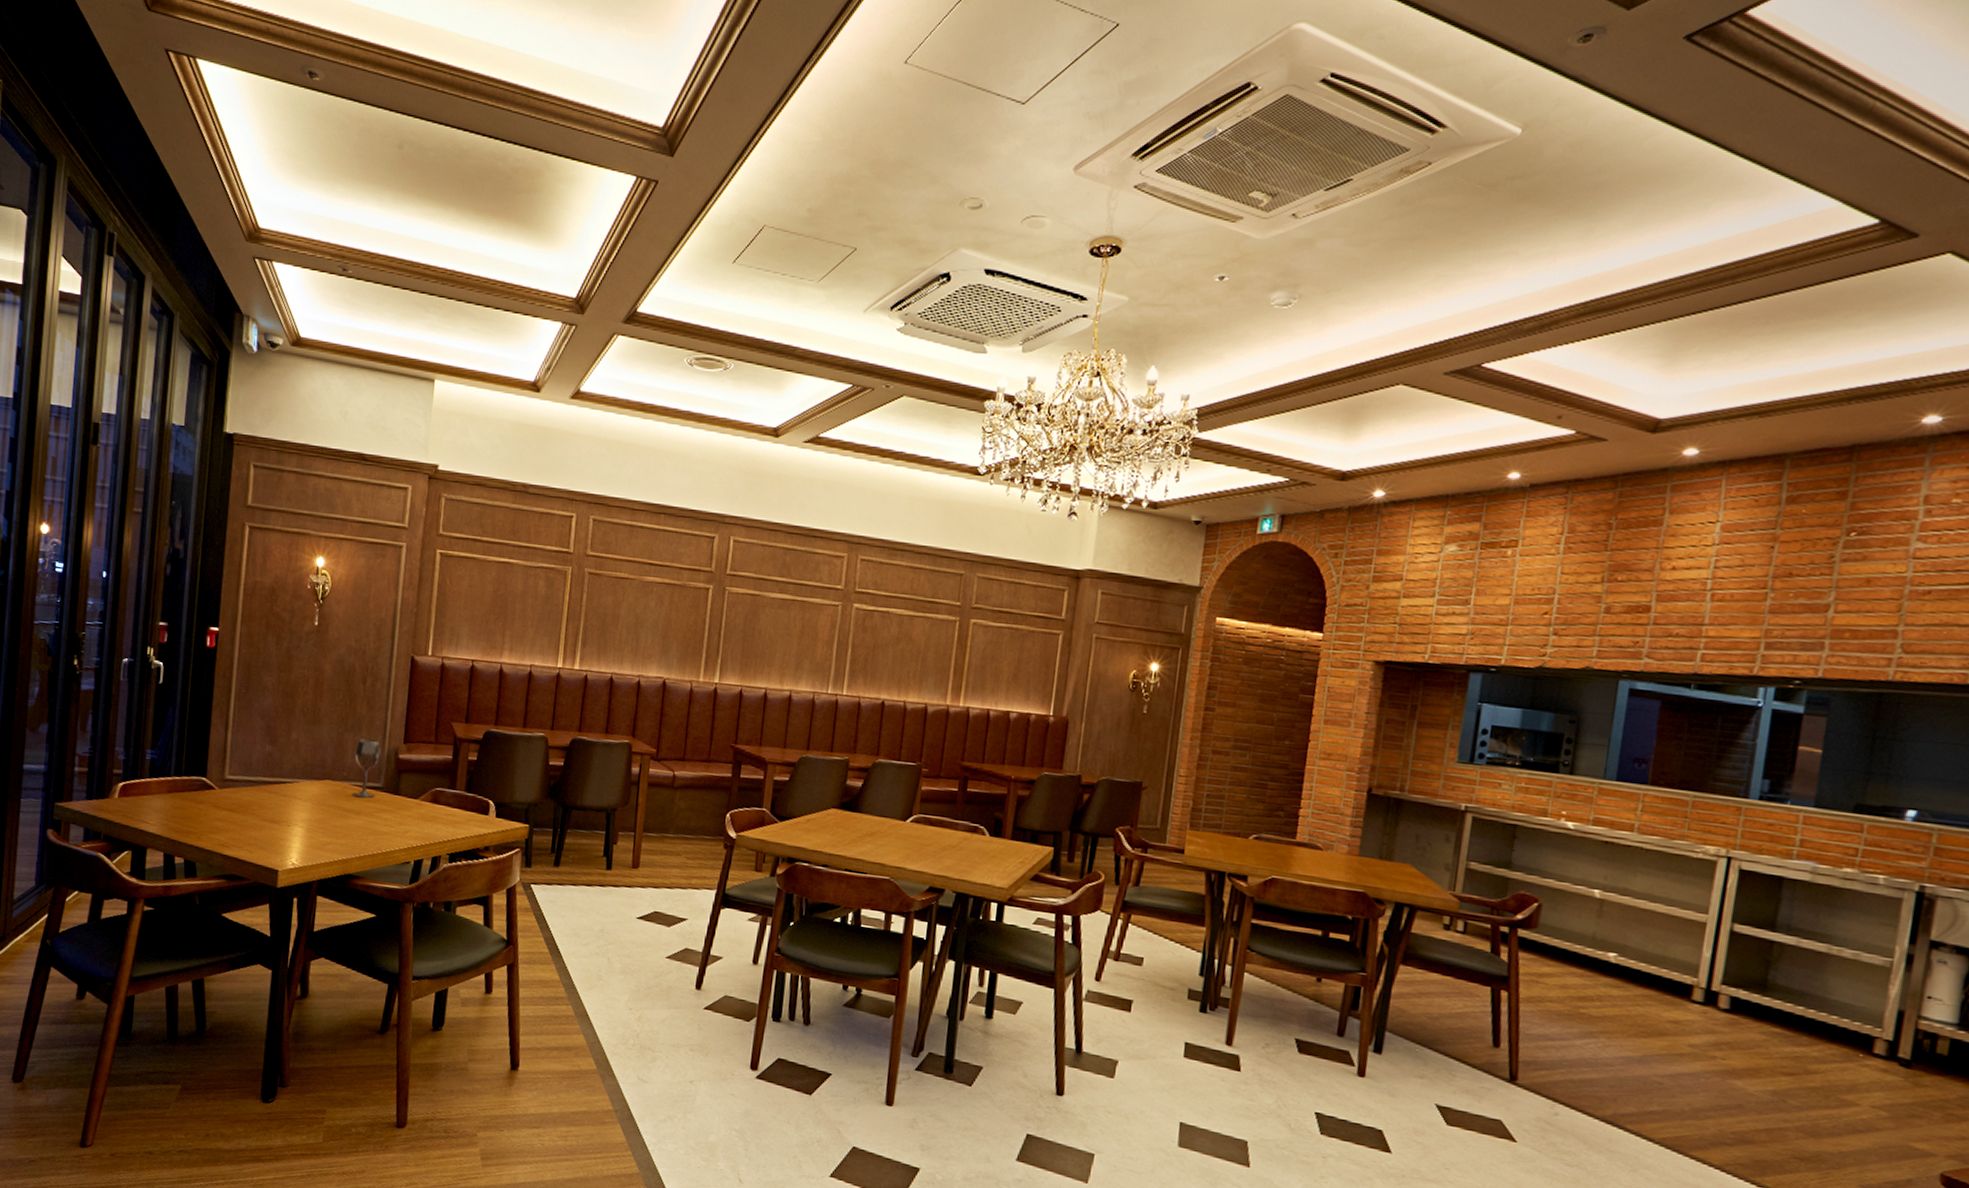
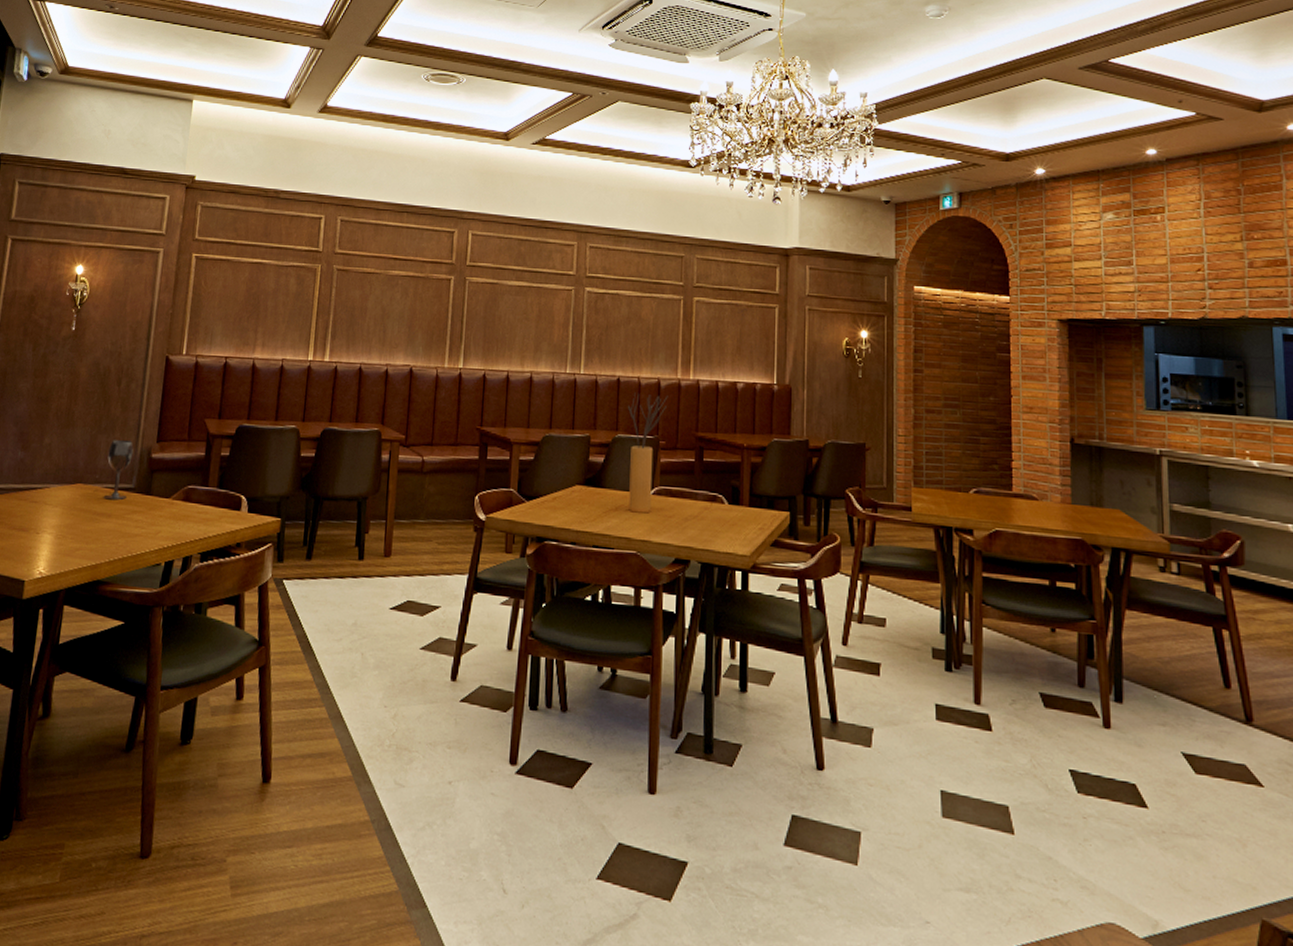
vase: none [884,717,935,842] -> present [627,392,668,515]

